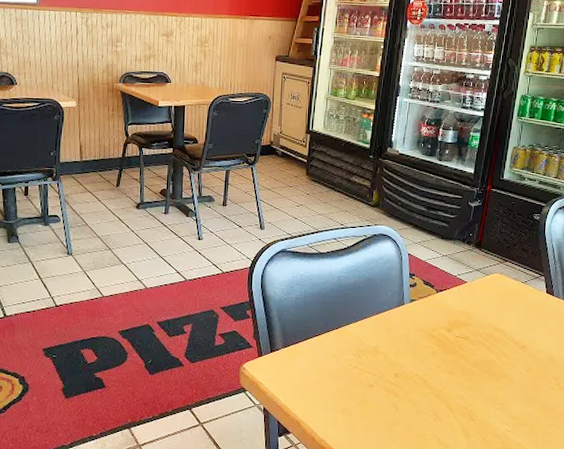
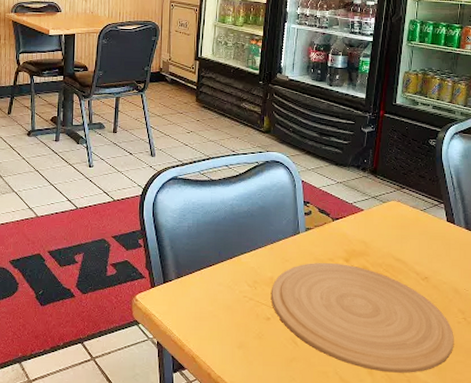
plate: none [375,333,547,435] -> present [272,263,454,373]

